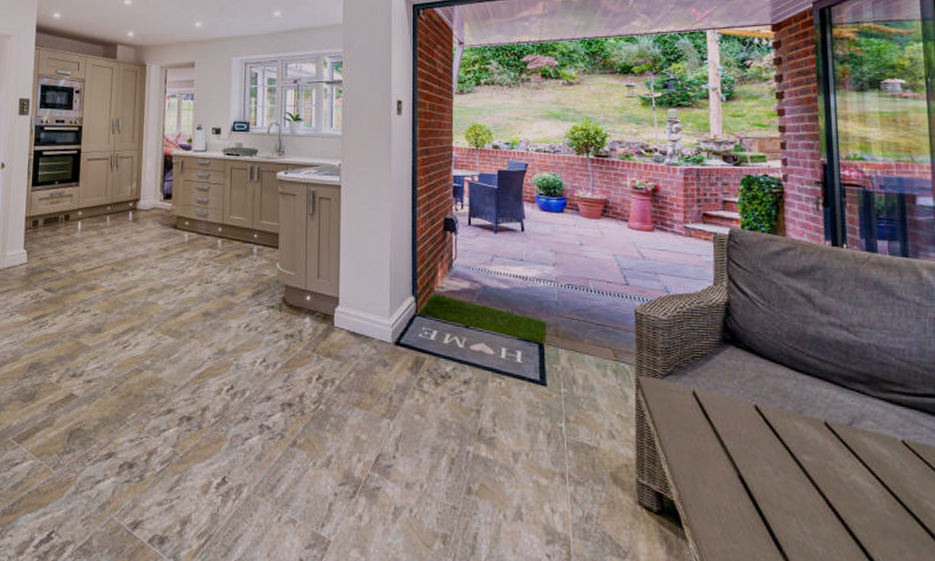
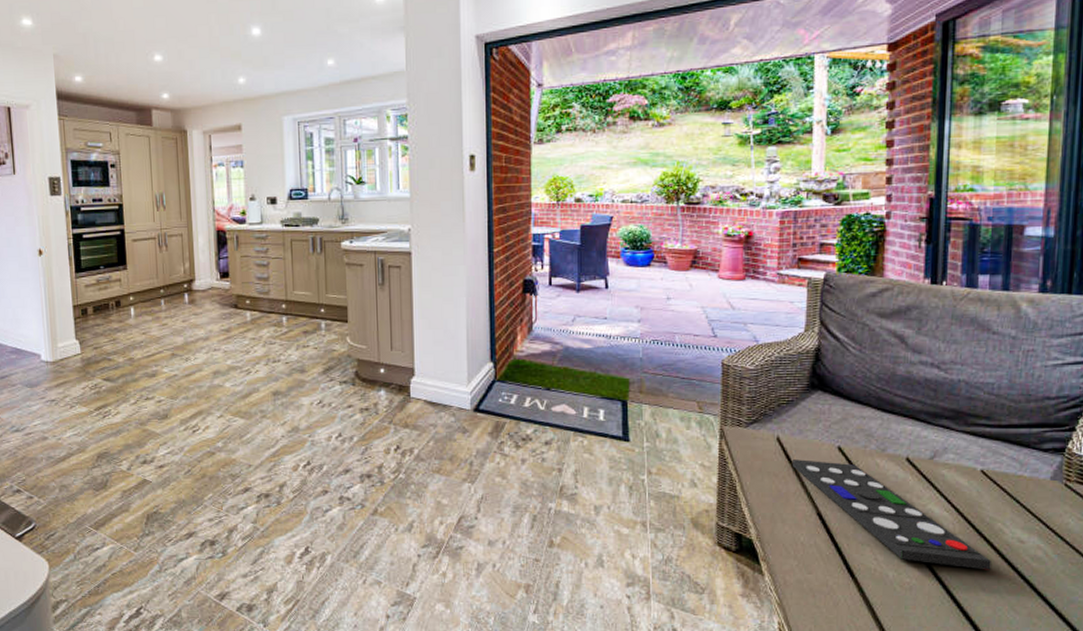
remote control: none [709,416,925,553] -> present [791,459,991,570]

